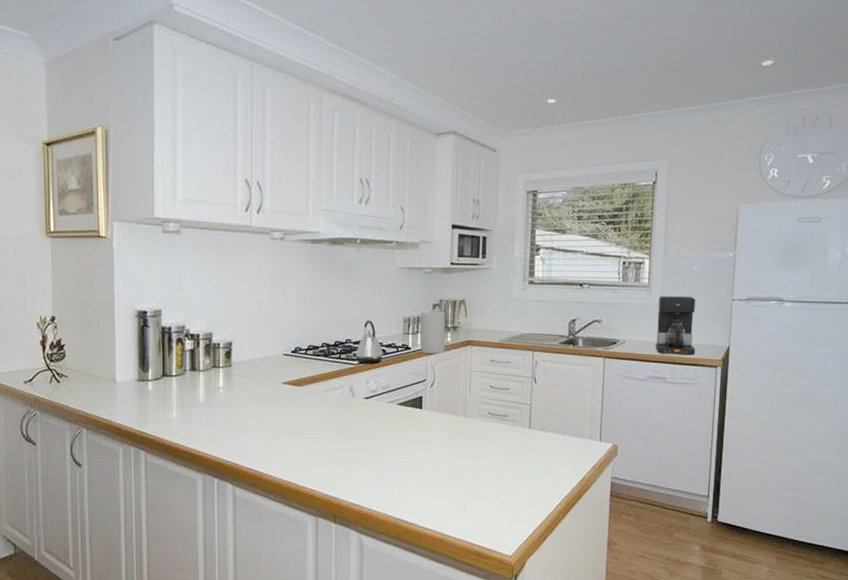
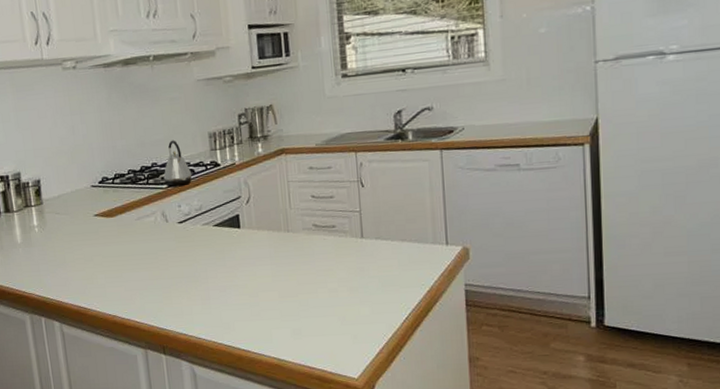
paper towel holder: present [420,309,446,355] -> none [226,119,257,169]
coffee maker: present [655,296,696,356] -> none [500,65,555,137]

